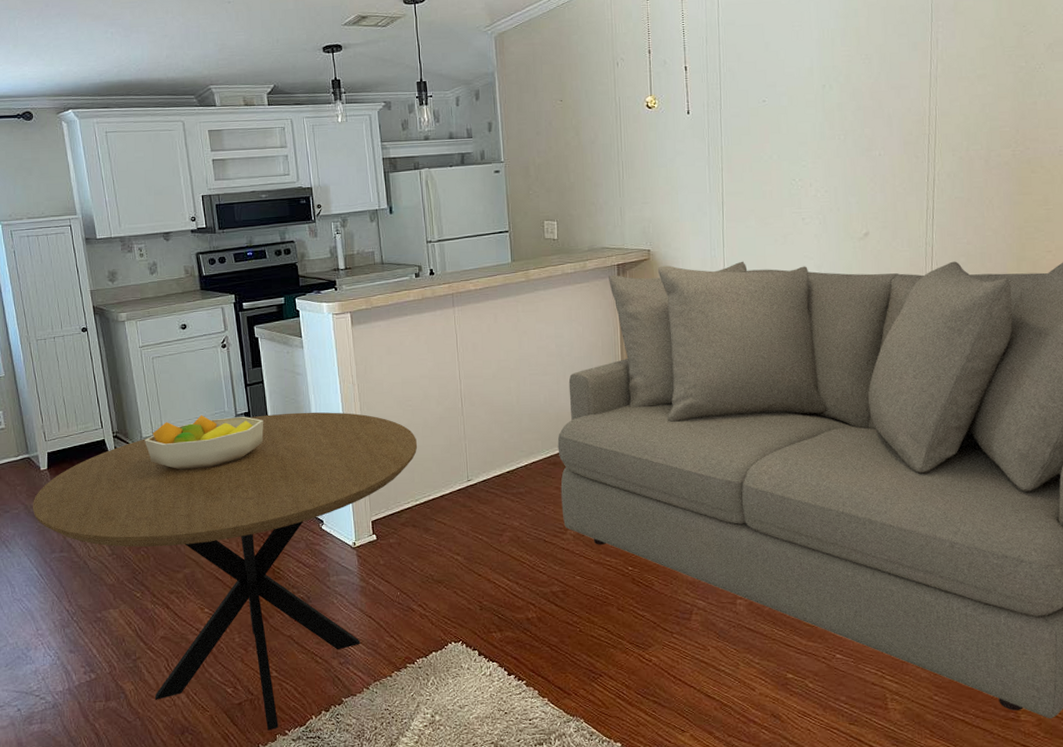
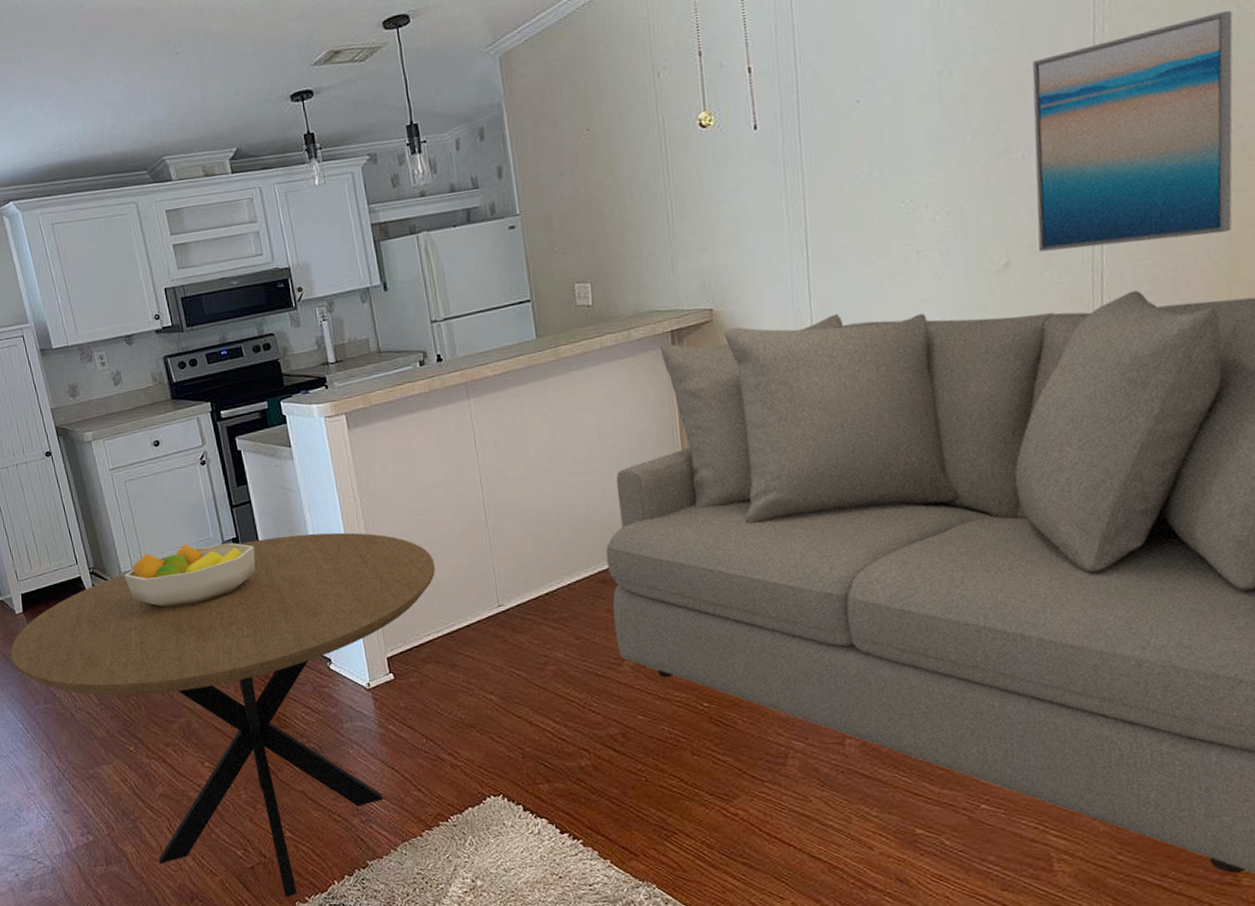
wall art: none [888,65,1023,227] -> present [1032,11,1233,252]

